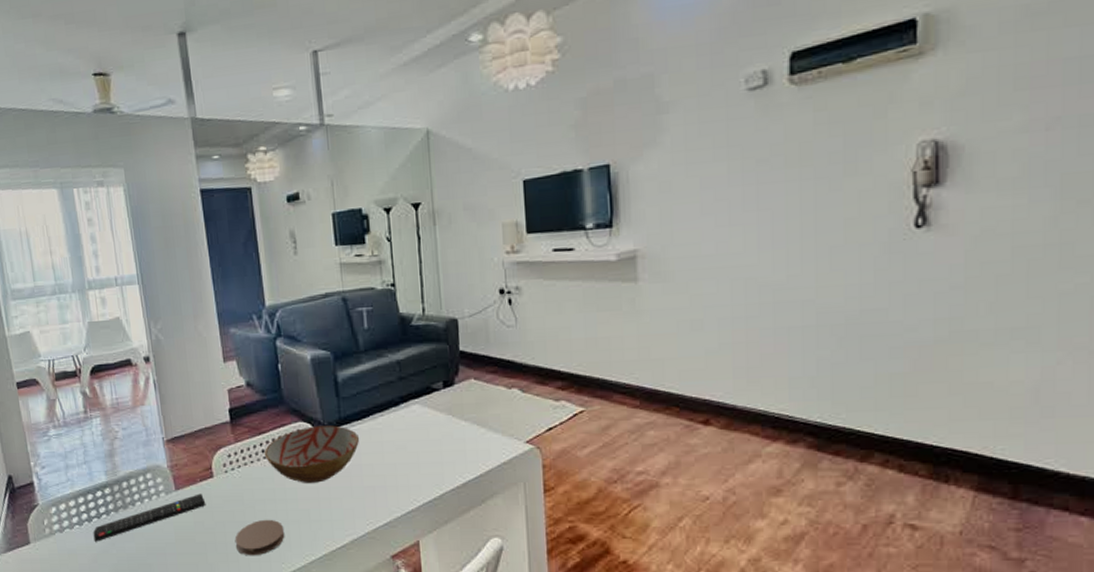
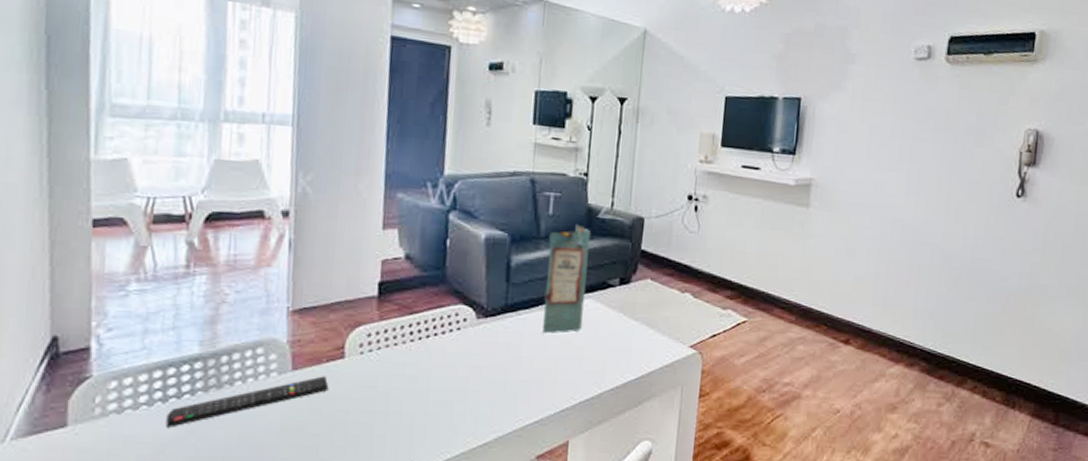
coaster: present [234,519,285,556] -> none [357,410,421,452]
bowl: present [264,425,360,483] -> none [411,311,524,373]
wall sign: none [367,334,413,442] -> present [542,223,592,334]

